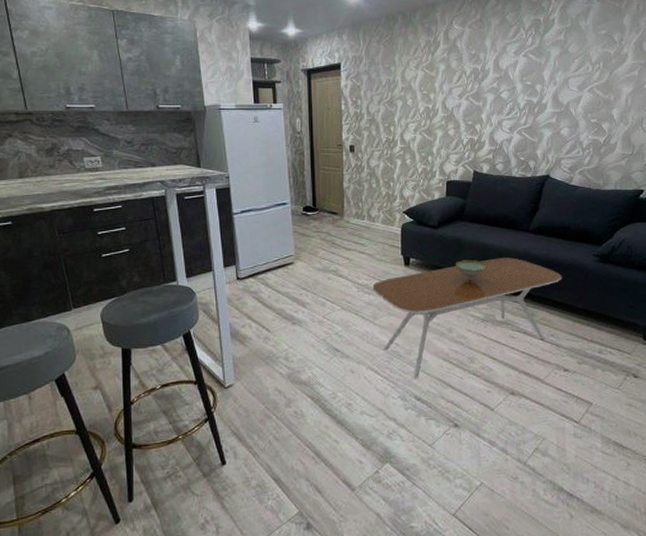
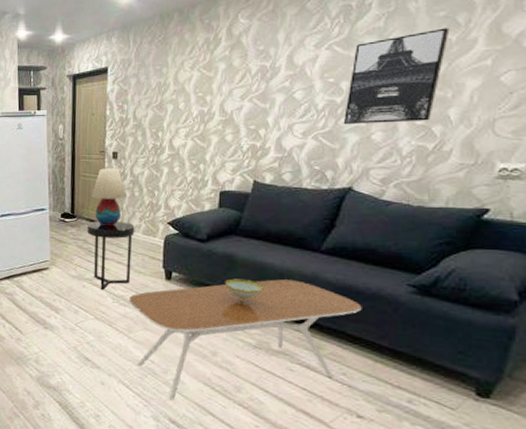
side table: none [330,212,374,280] -> present [88,221,135,290]
table lamp: none [331,161,365,218] -> present [90,168,126,227]
wall art: none [539,44,610,122] -> present [343,27,450,125]

